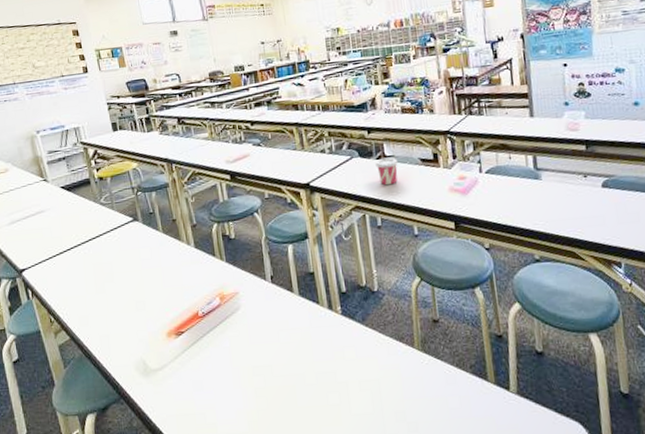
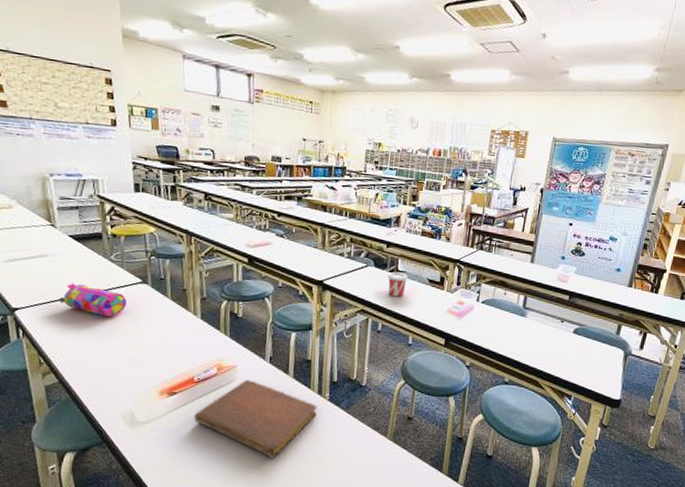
pencil case: none [60,233,122,263] -> present [59,283,126,317]
notebook: none [205,305,332,392] -> present [194,380,317,459]

